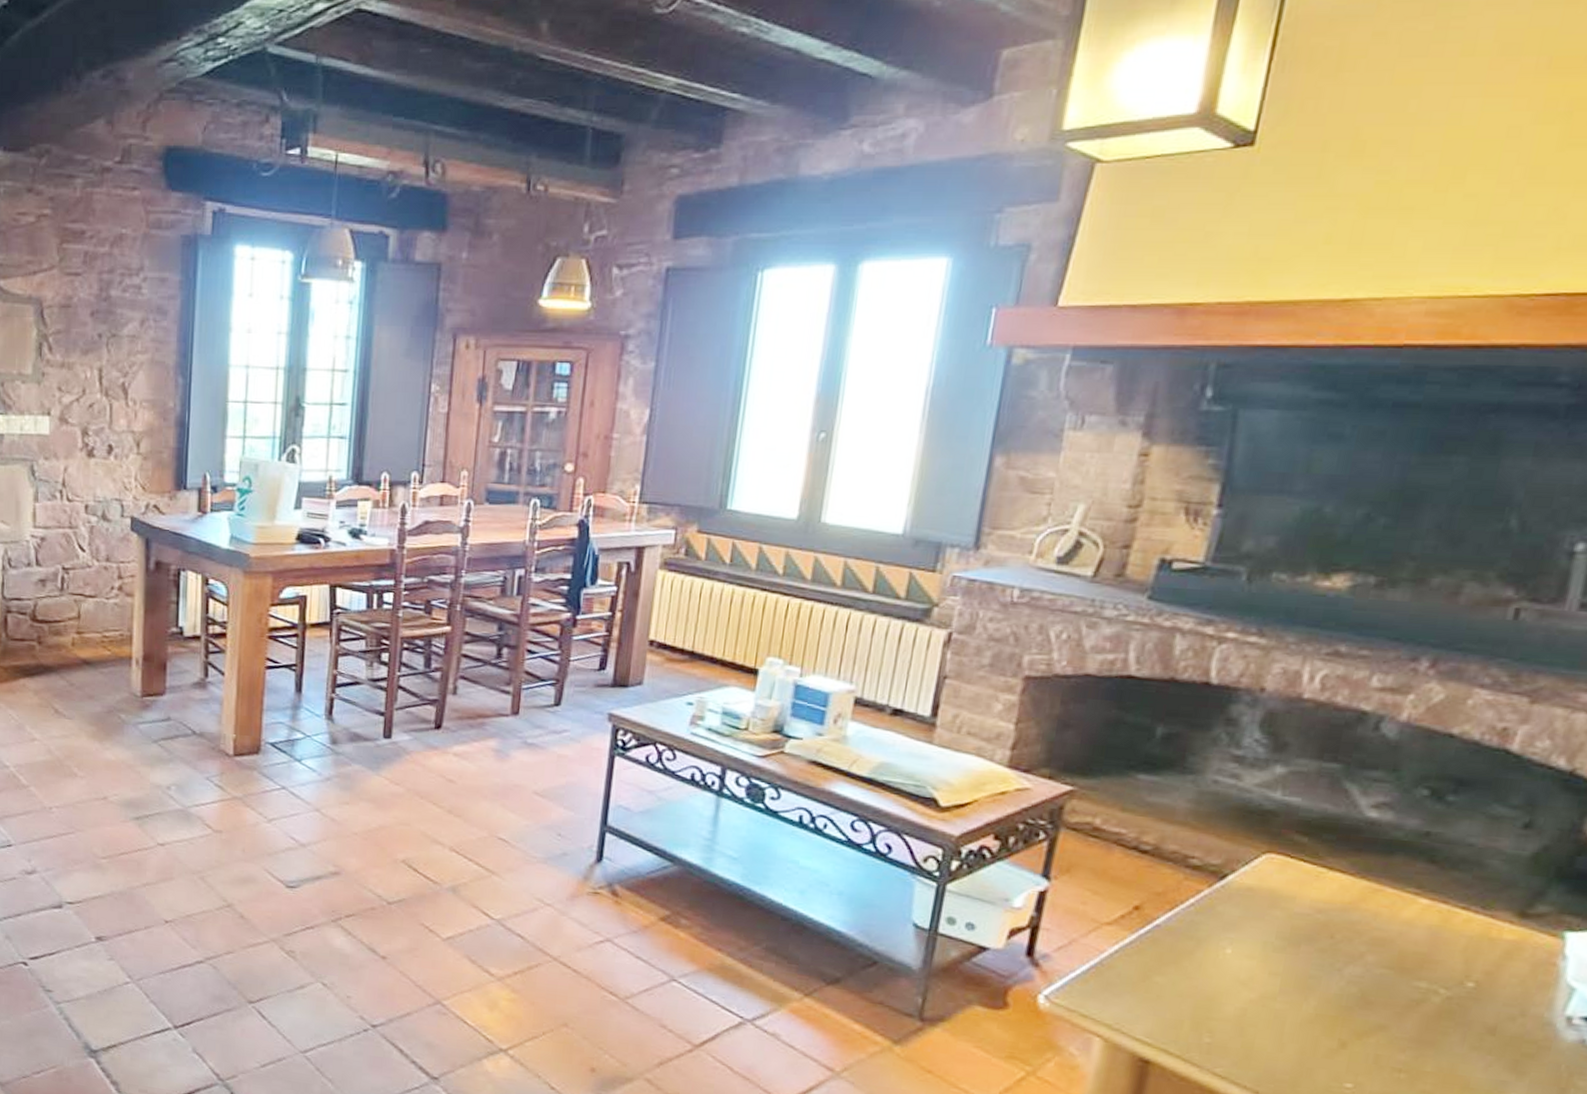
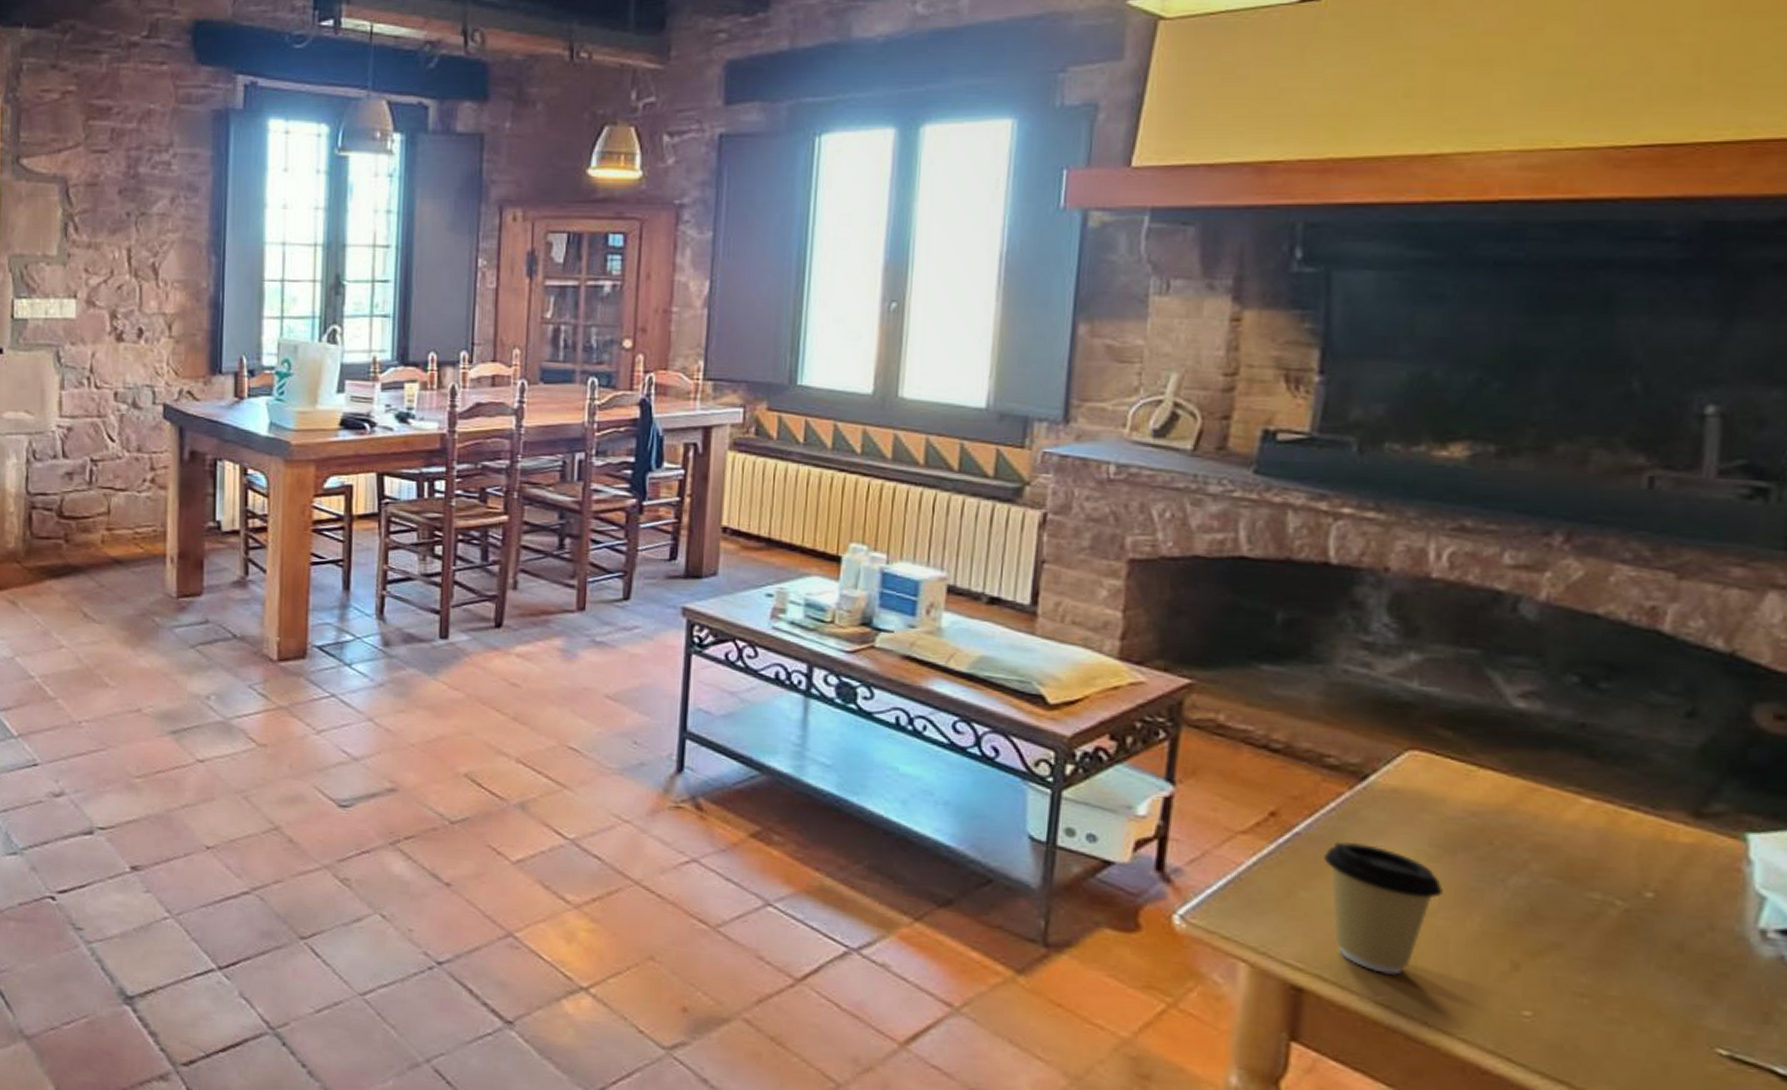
coffee cup: none [1178,933,1285,1050] -> present [1322,842,1443,975]

